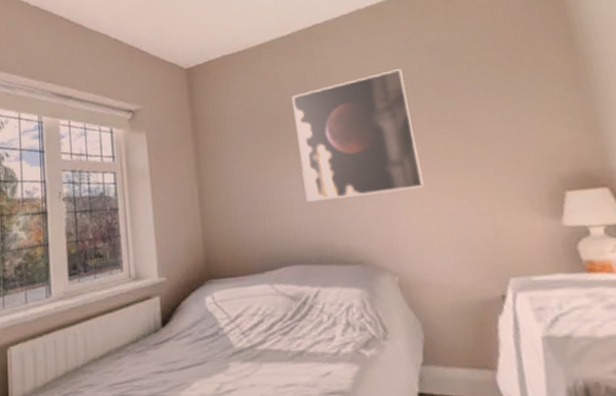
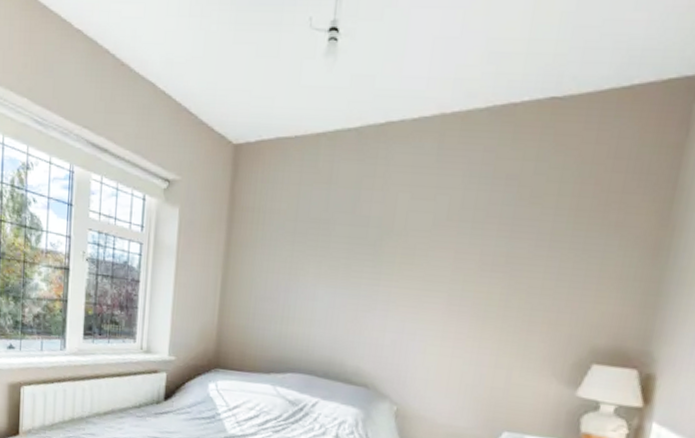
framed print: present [292,69,424,202] -> none [328,195,469,327]

